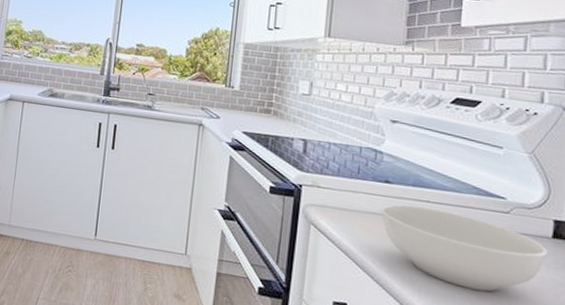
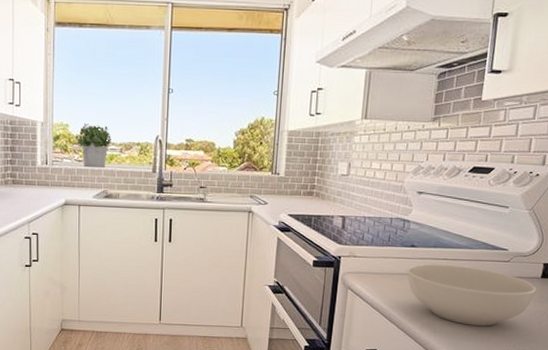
potted plant: none [26,21,62,67] -> present [75,123,111,168]

